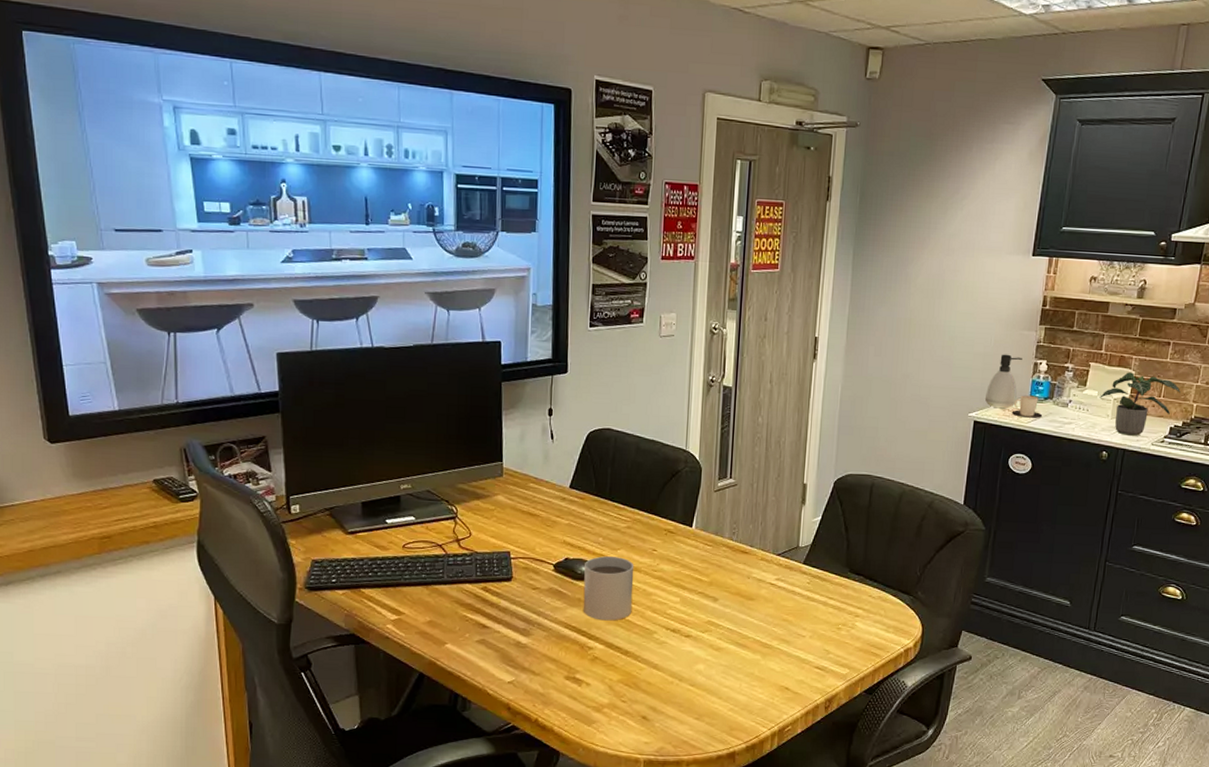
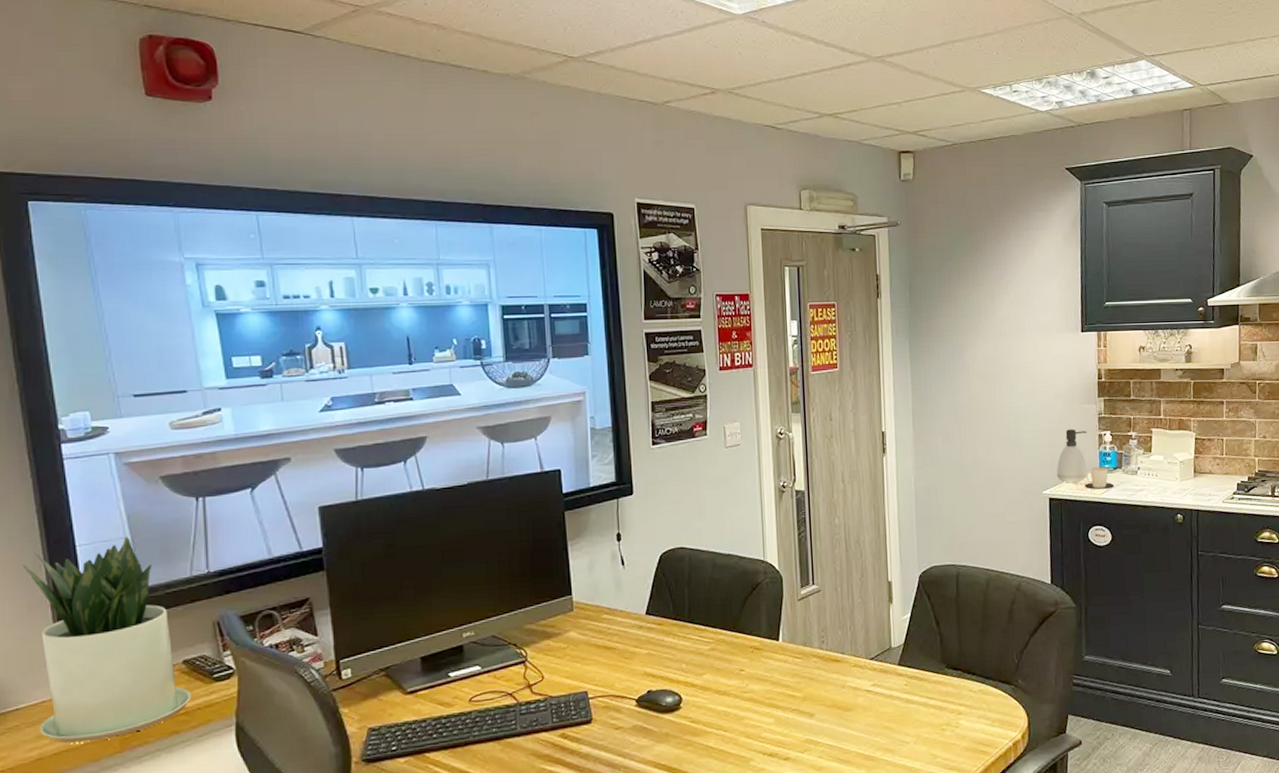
planter: none [17,361,160,541] -> present [22,536,191,744]
mug: present [583,556,634,621] -> none [669,682,725,754]
potted plant: present [1100,372,1181,436] -> none [1166,434,1241,496]

